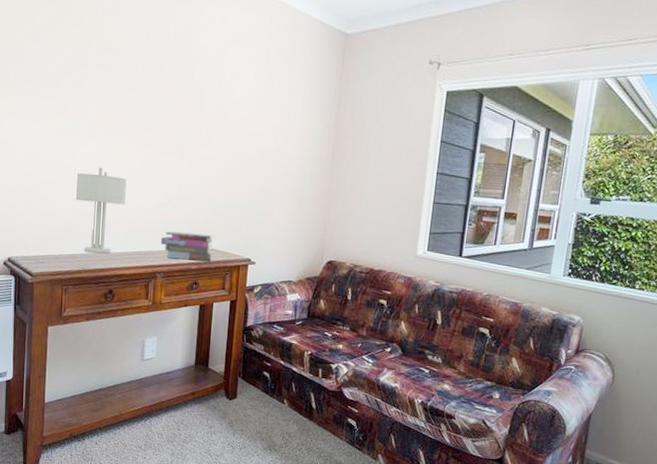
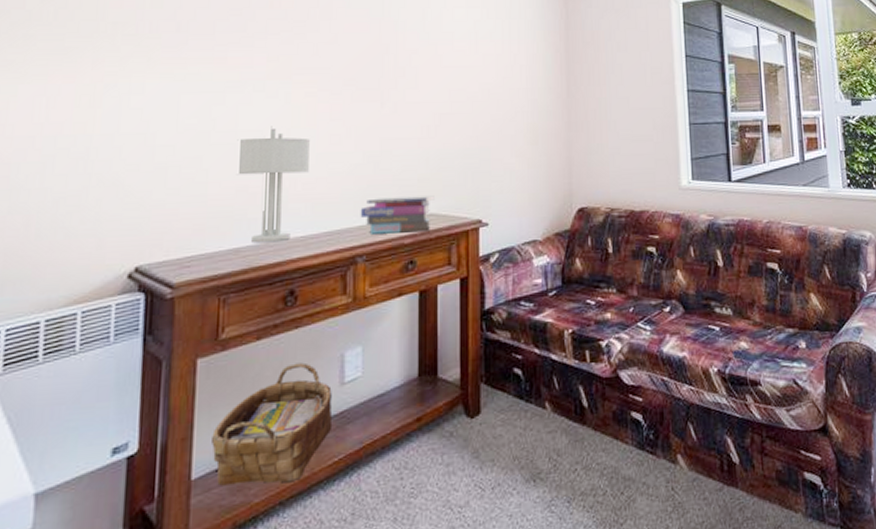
woven basket: none [57,340,135,417] -> present [212,362,333,486]

